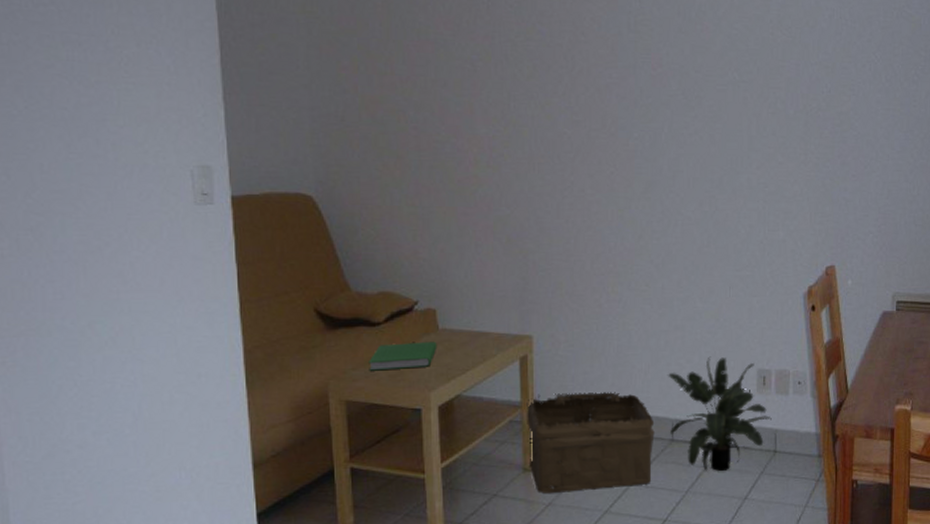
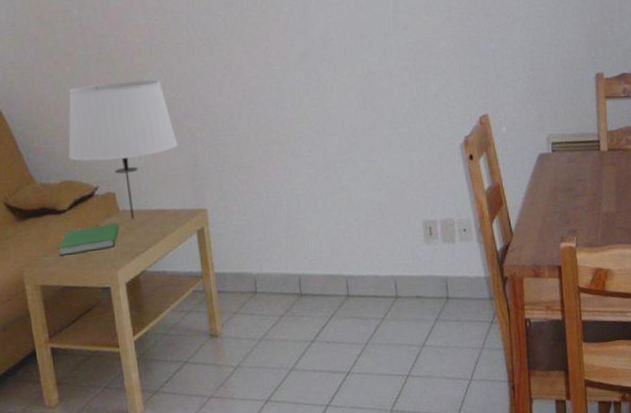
table lamp: none [389,192,508,340] -> present [68,80,178,220]
basket: present [527,392,655,493] -> none [207,255,332,357]
potted plant: present [667,356,772,472] -> none [337,212,441,323]

